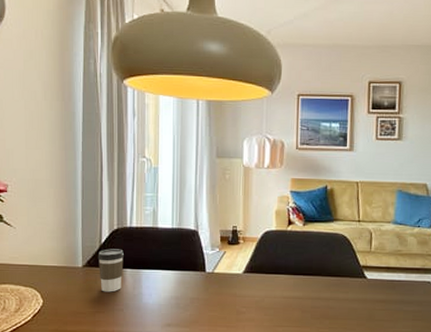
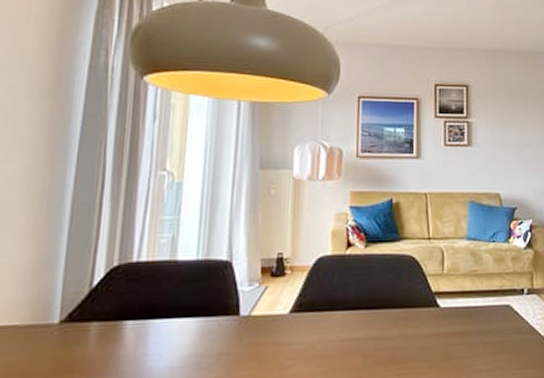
coffee cup: present [97,249,124,292] -> none [84,293,125,358]

